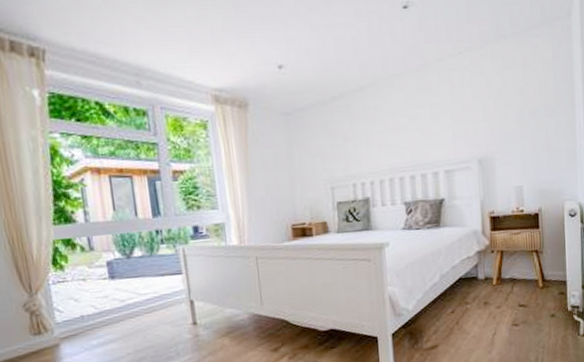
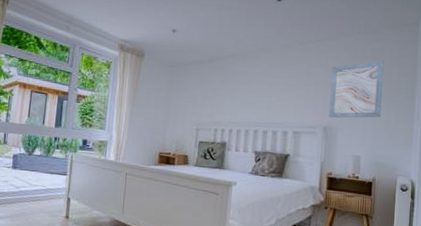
wall art: none [479,68,540,147] -> present [329,61,384,118]

